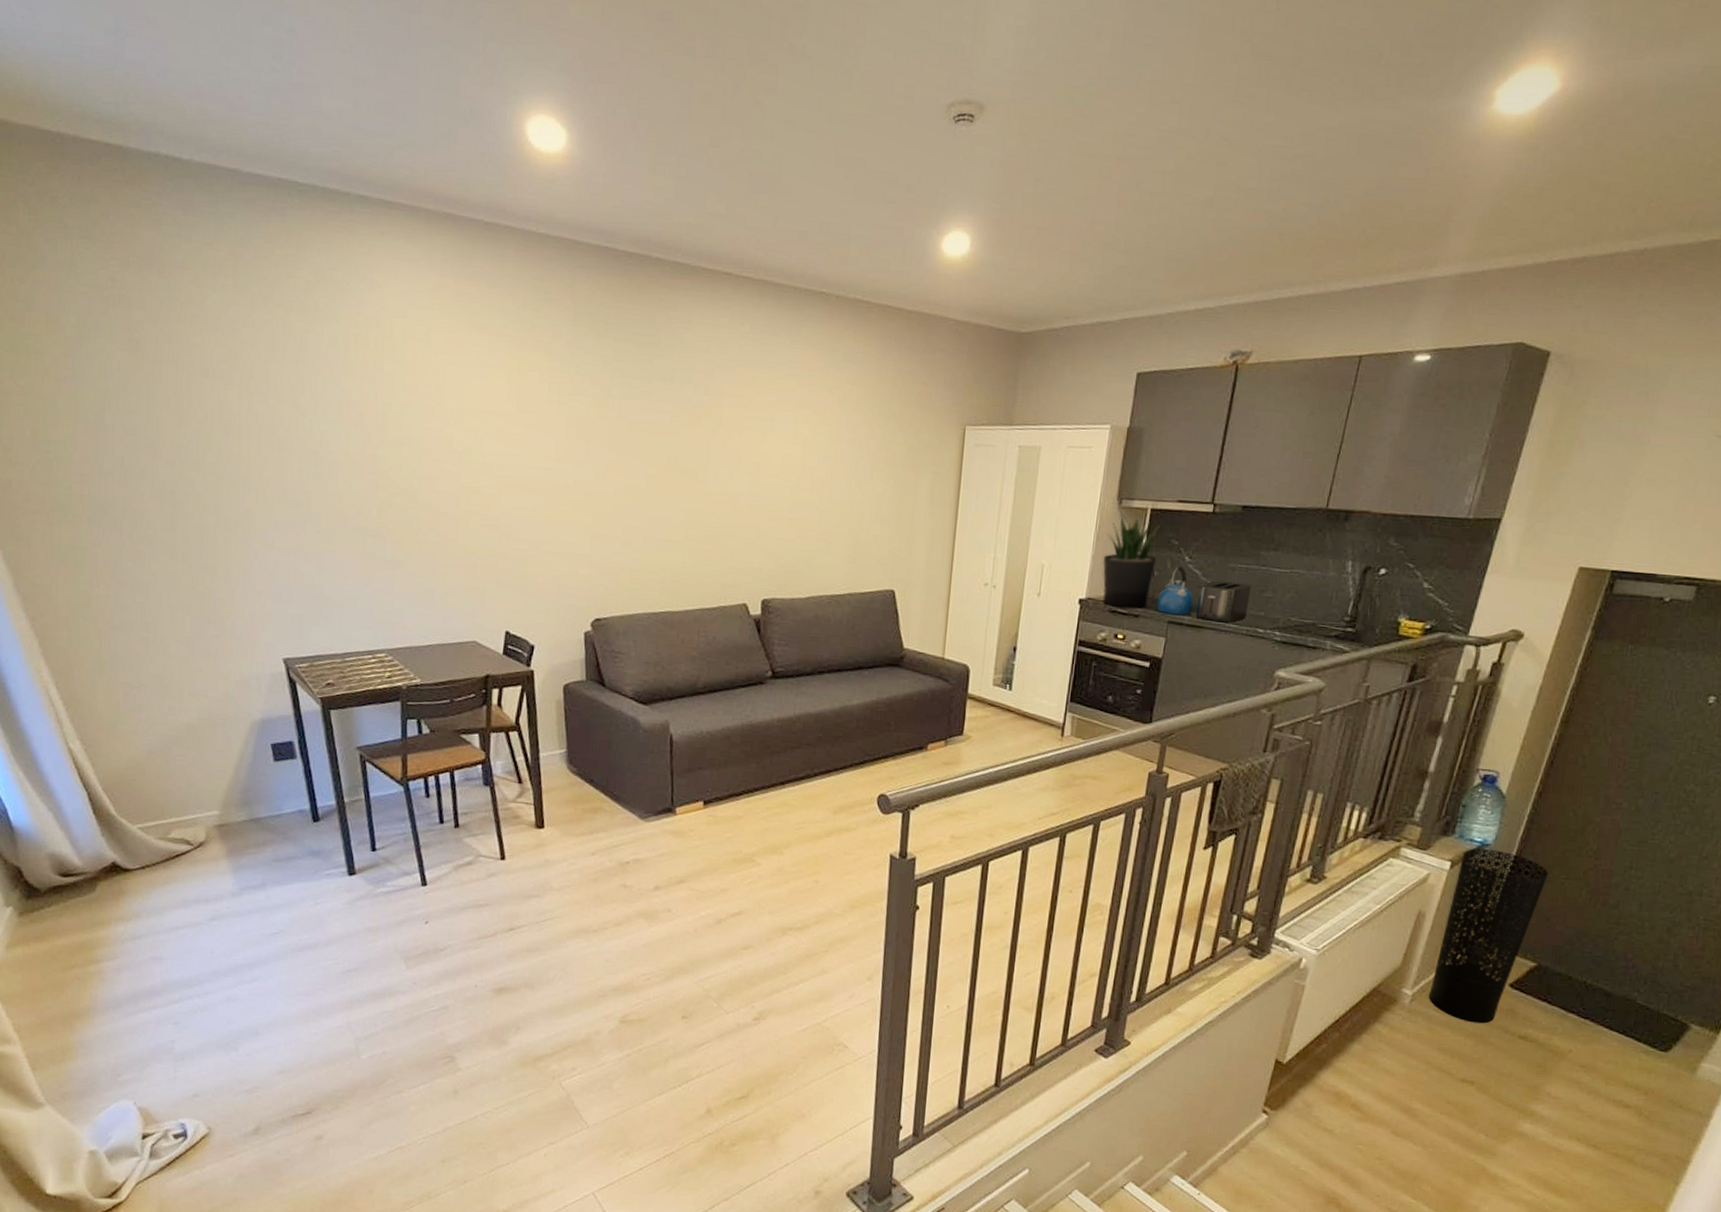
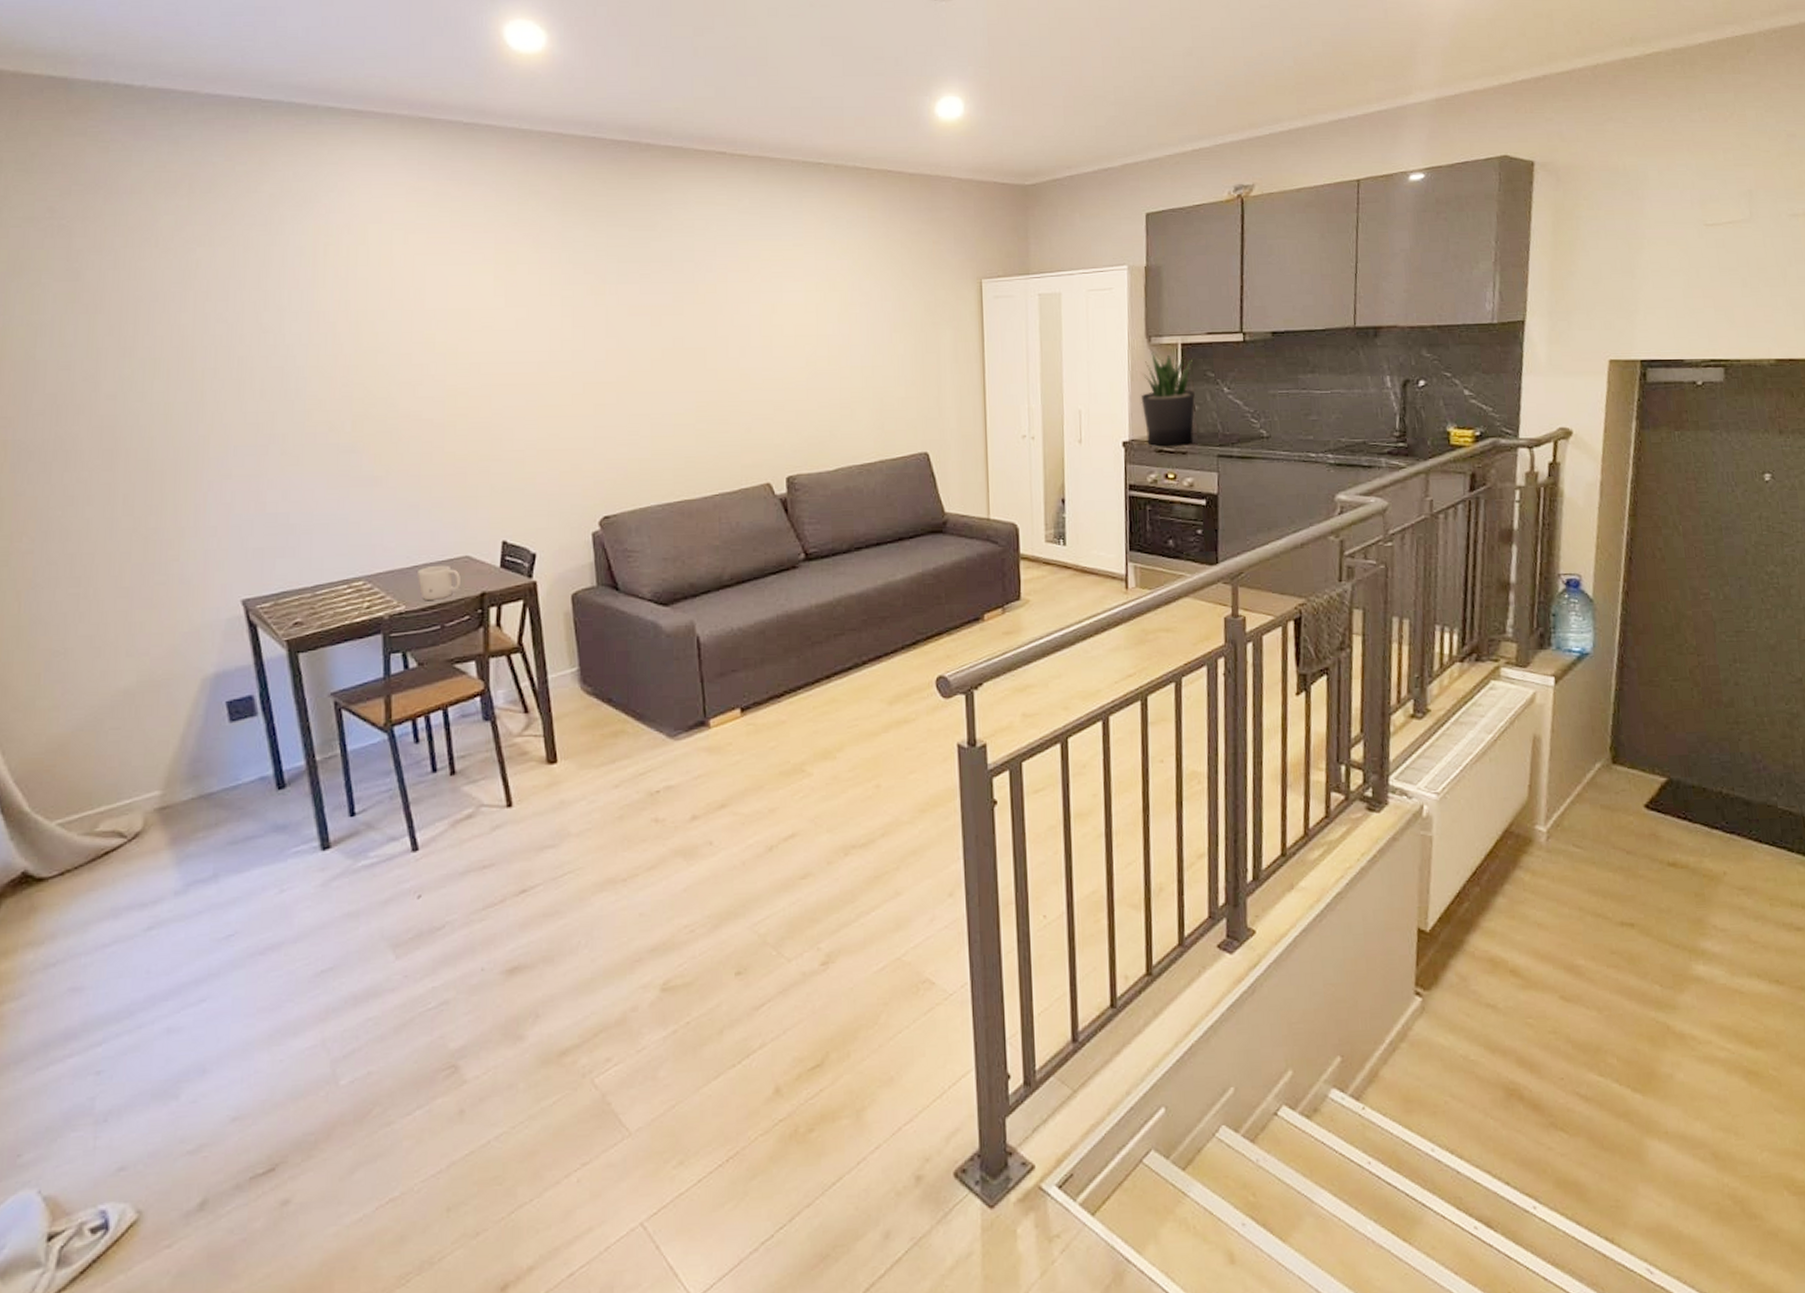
mug: none [432,646,469,678] -> present [418,565,462,601]
kettle: present [1156,566,1195,617] -> none [1202,398,1241,450]
toaster: present [1195,581,1252,624] -> none [1243,408,1296,452]
umbrella stand: present [1428,848,1548,1024] -> none [1564,658,1655,855]

